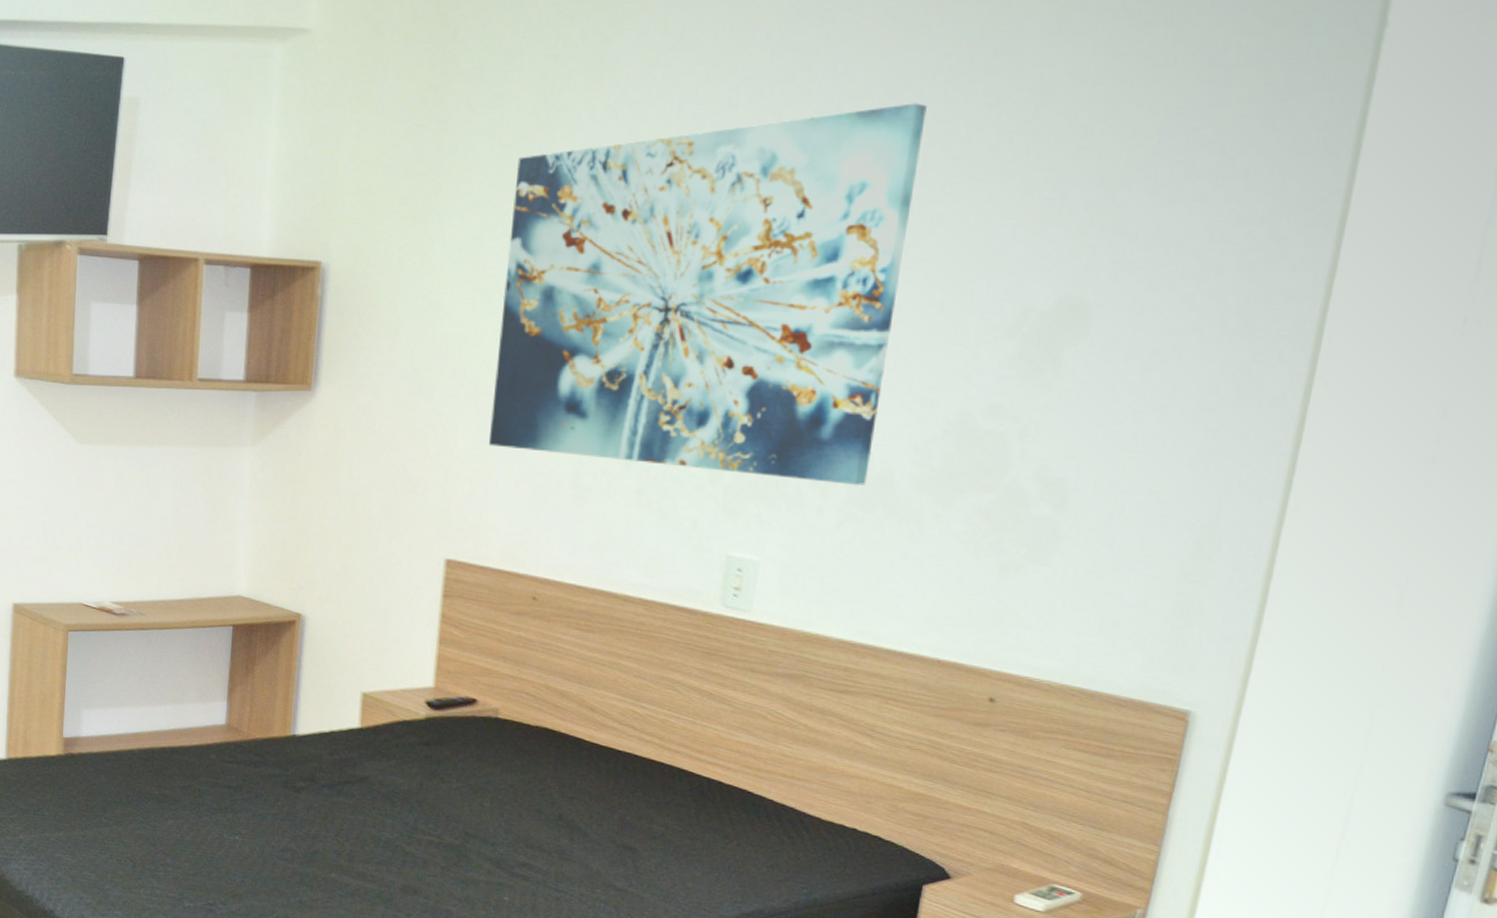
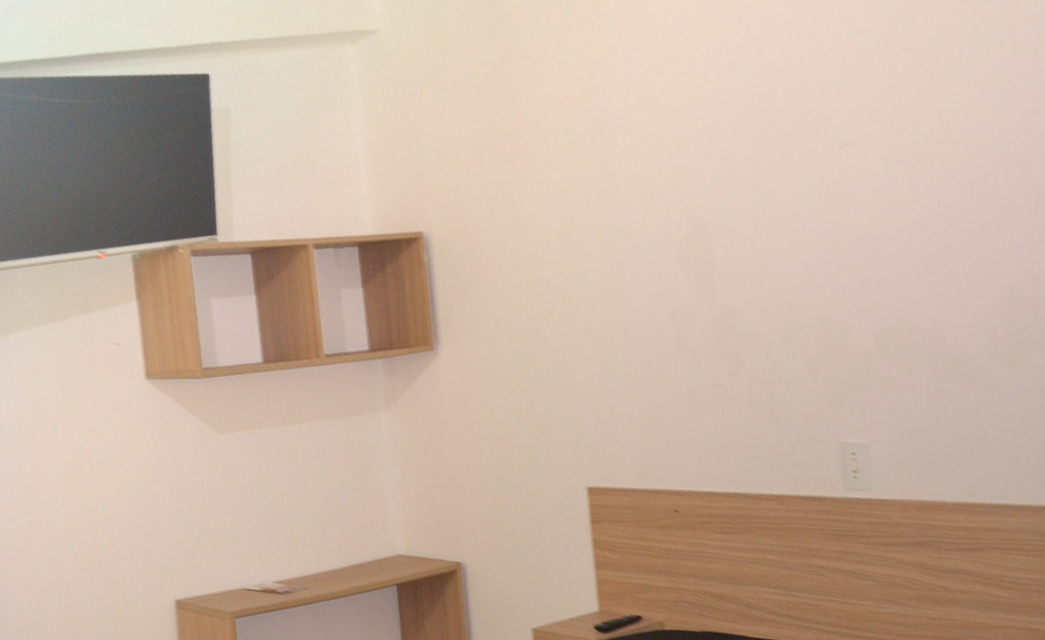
wall art: present [488,103,927,486] -> none [584,31,945,377]

